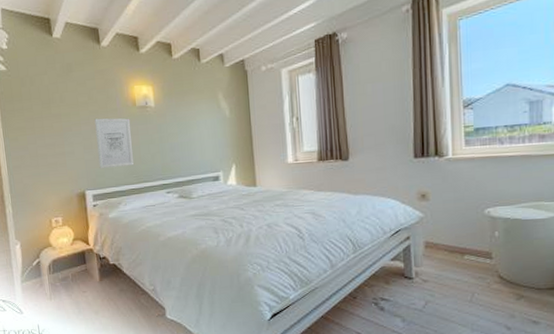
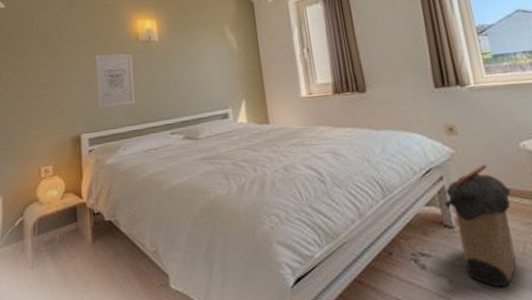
laundry hamper: none [408,226,469,327] -> present [445,163,517,288]

